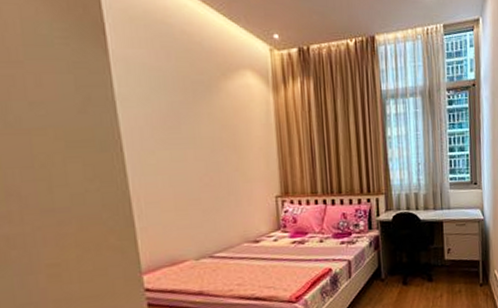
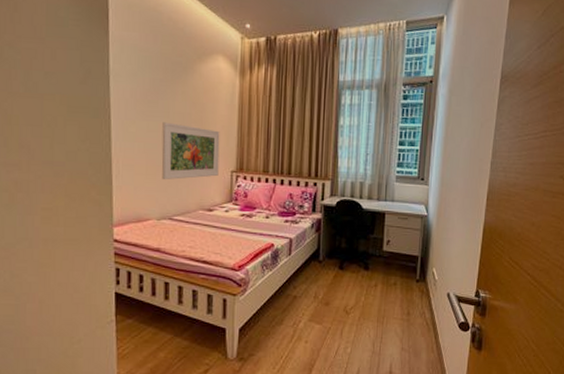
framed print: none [188,149,262,215] -> present [161,122,220,180]

